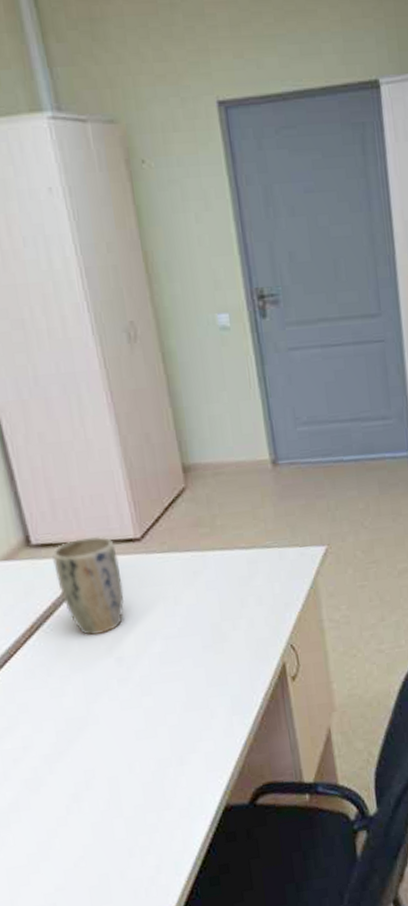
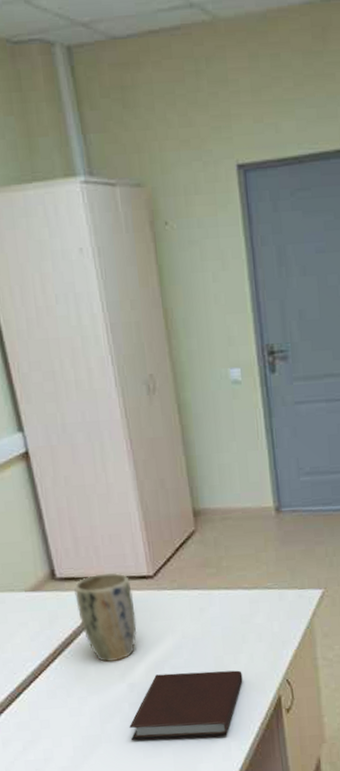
notebook: none [118,637,243,720] -> present [129,670,243,741]

